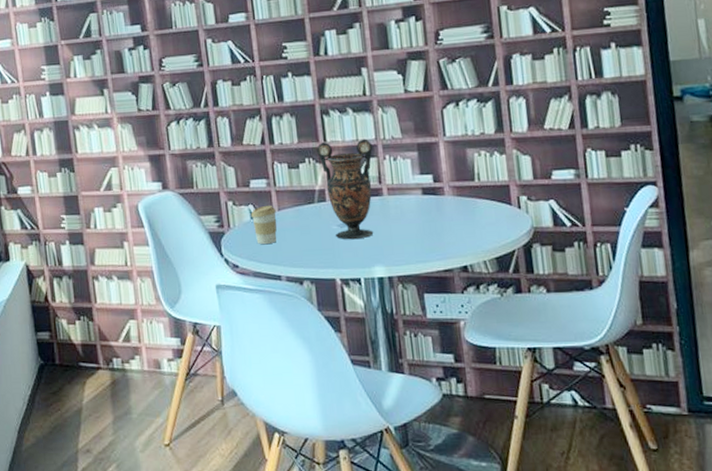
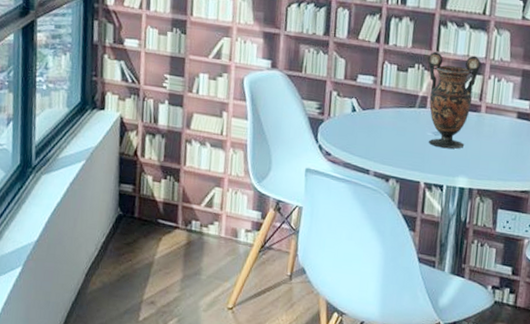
coffee cup: present [250,205,277,245] -> none [352,101,378,139]

